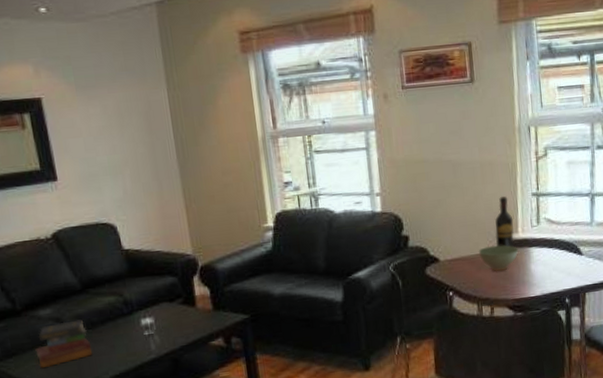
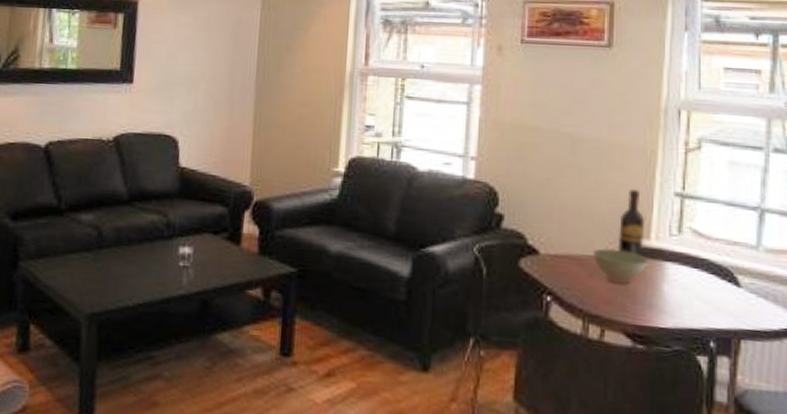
books: present [35,319,93,369] -> none [66,231,123,278]

